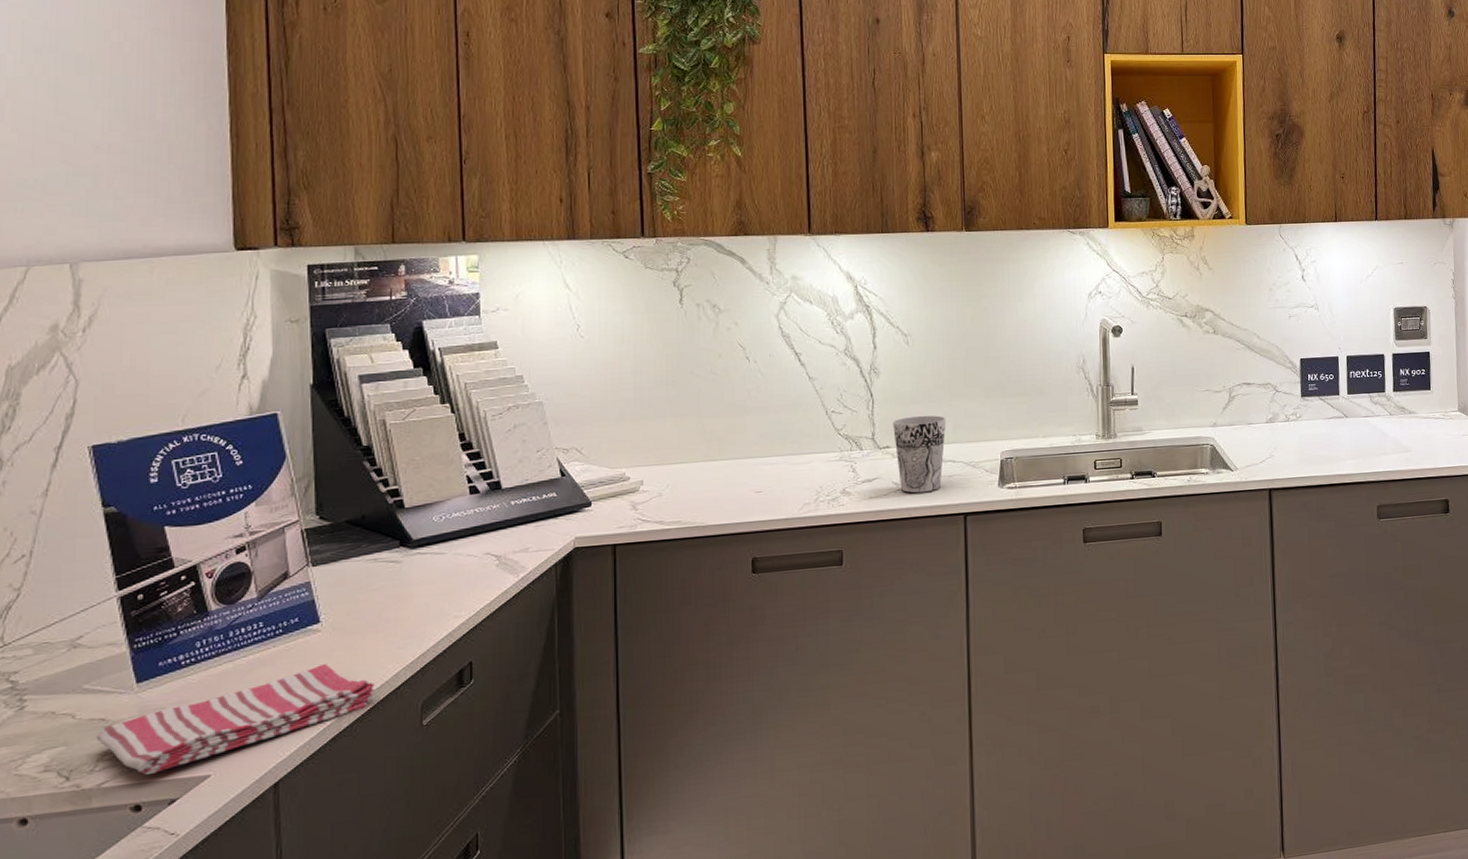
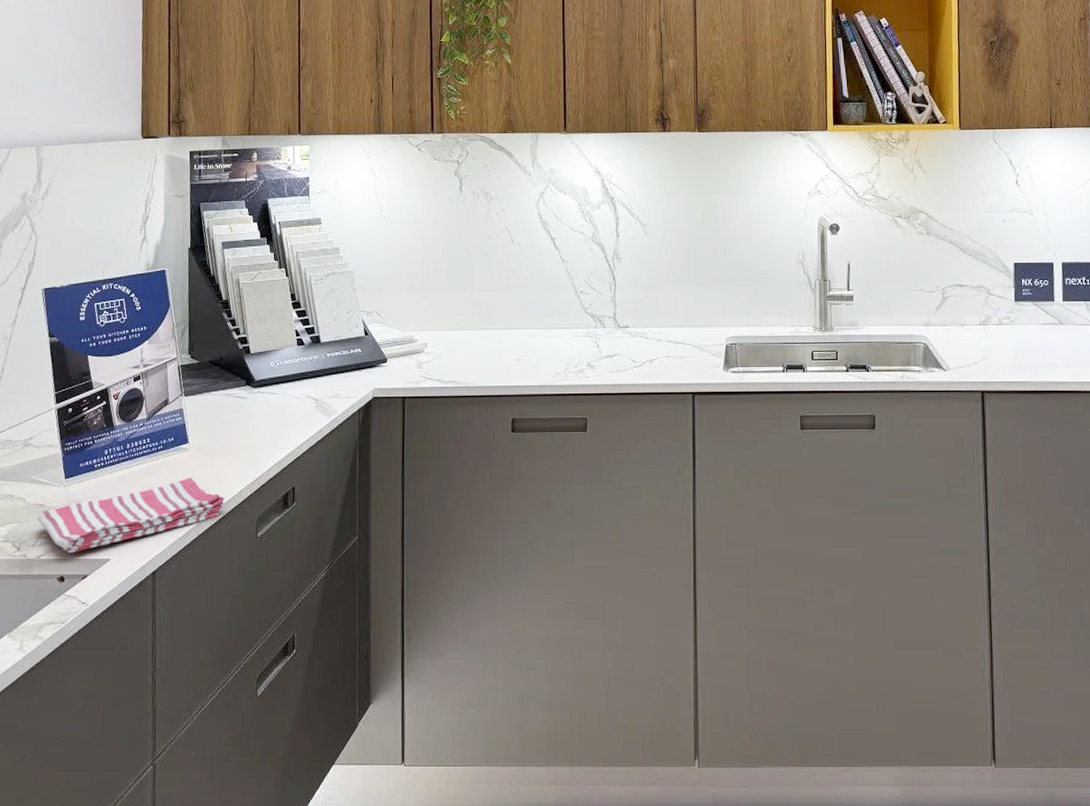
cup: present [893,415,947,494] -> none [632,299,678,371]

